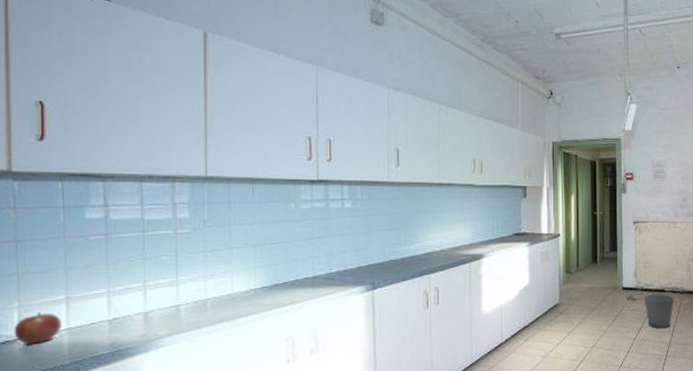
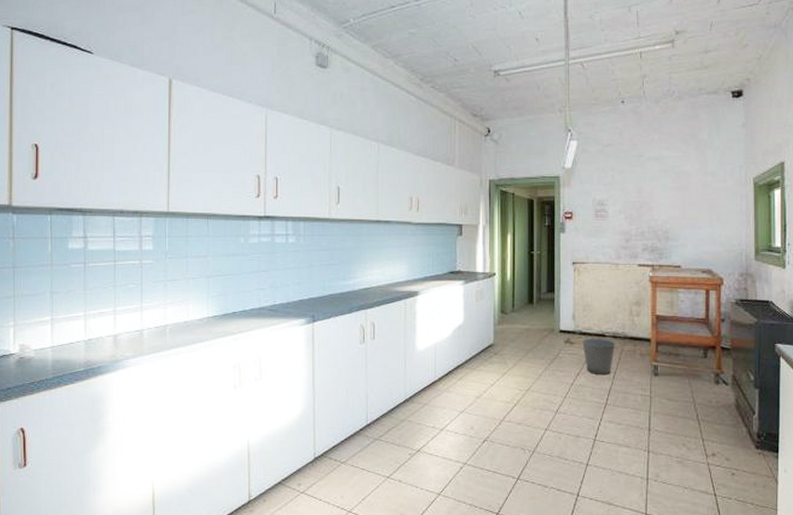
fruit: present [13,311,61,344] -> none [9,330,47,358]

